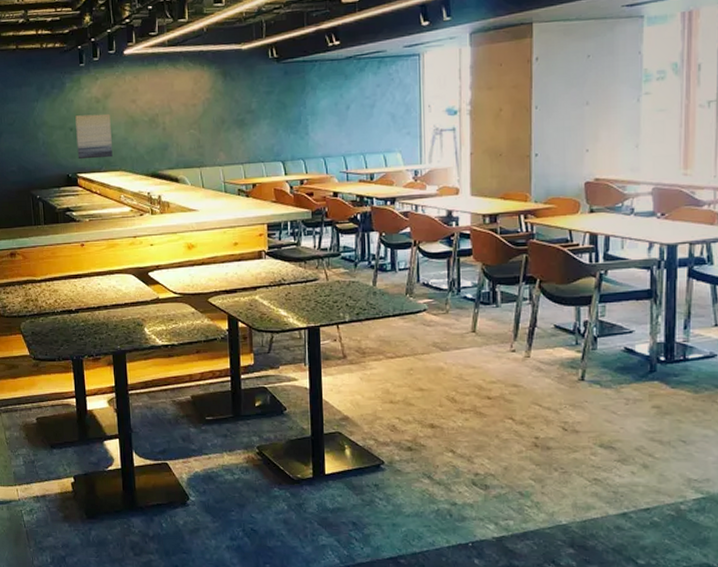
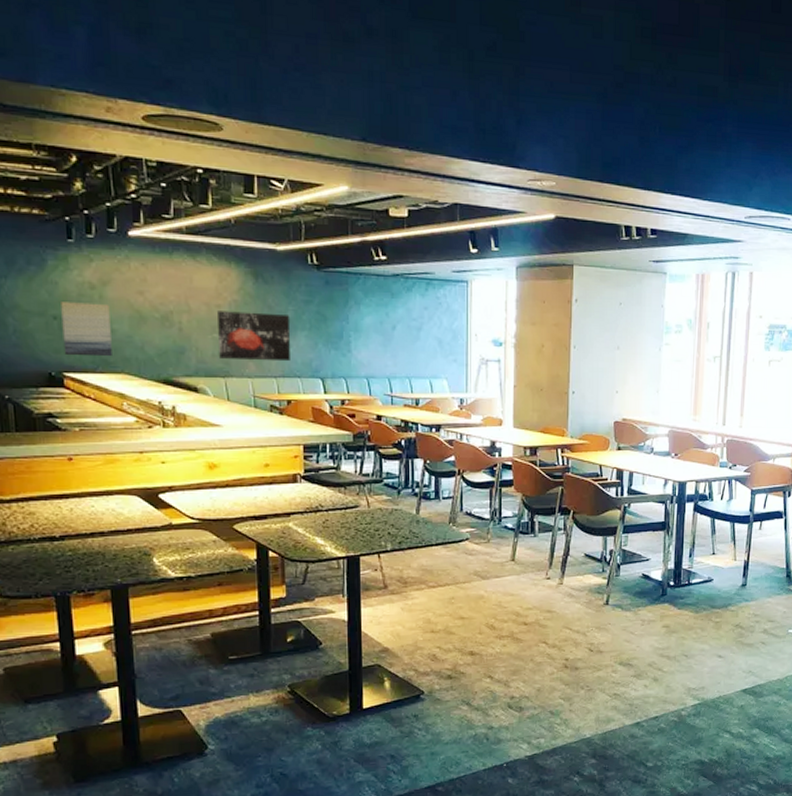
wall art: none [193,106,255,151] -> present [218,311,291,362]

